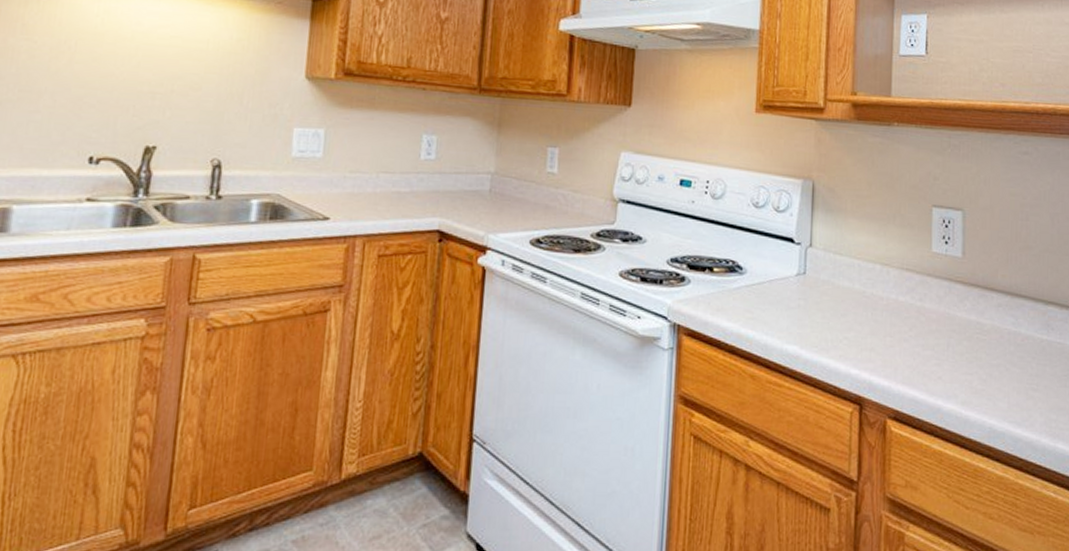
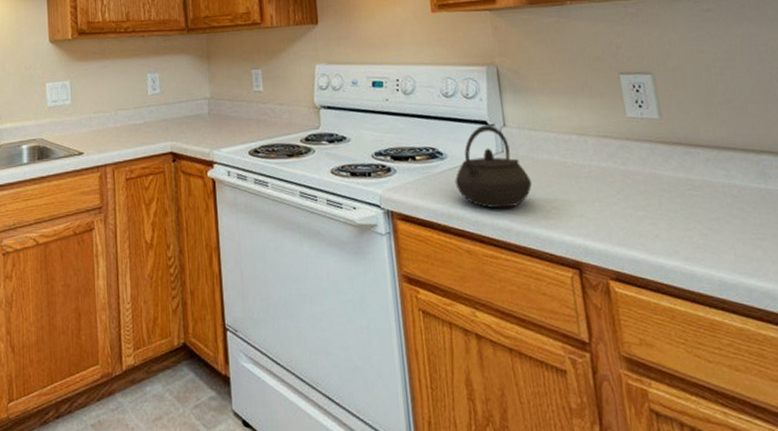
kettle: none [750,242,829,334] -> present [455,124,533,209]

